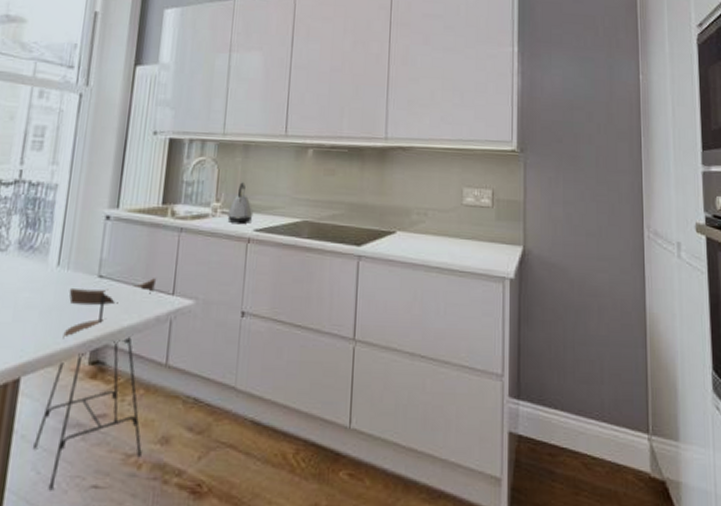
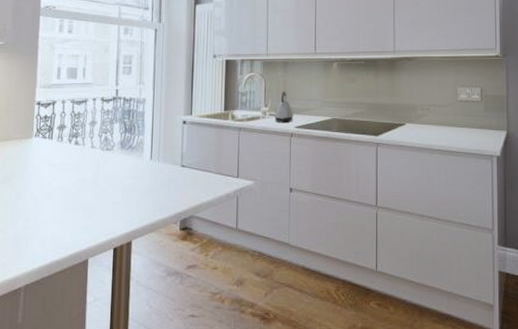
bar stool: present [33,278,157,491] -> none [146,166,225,319]

